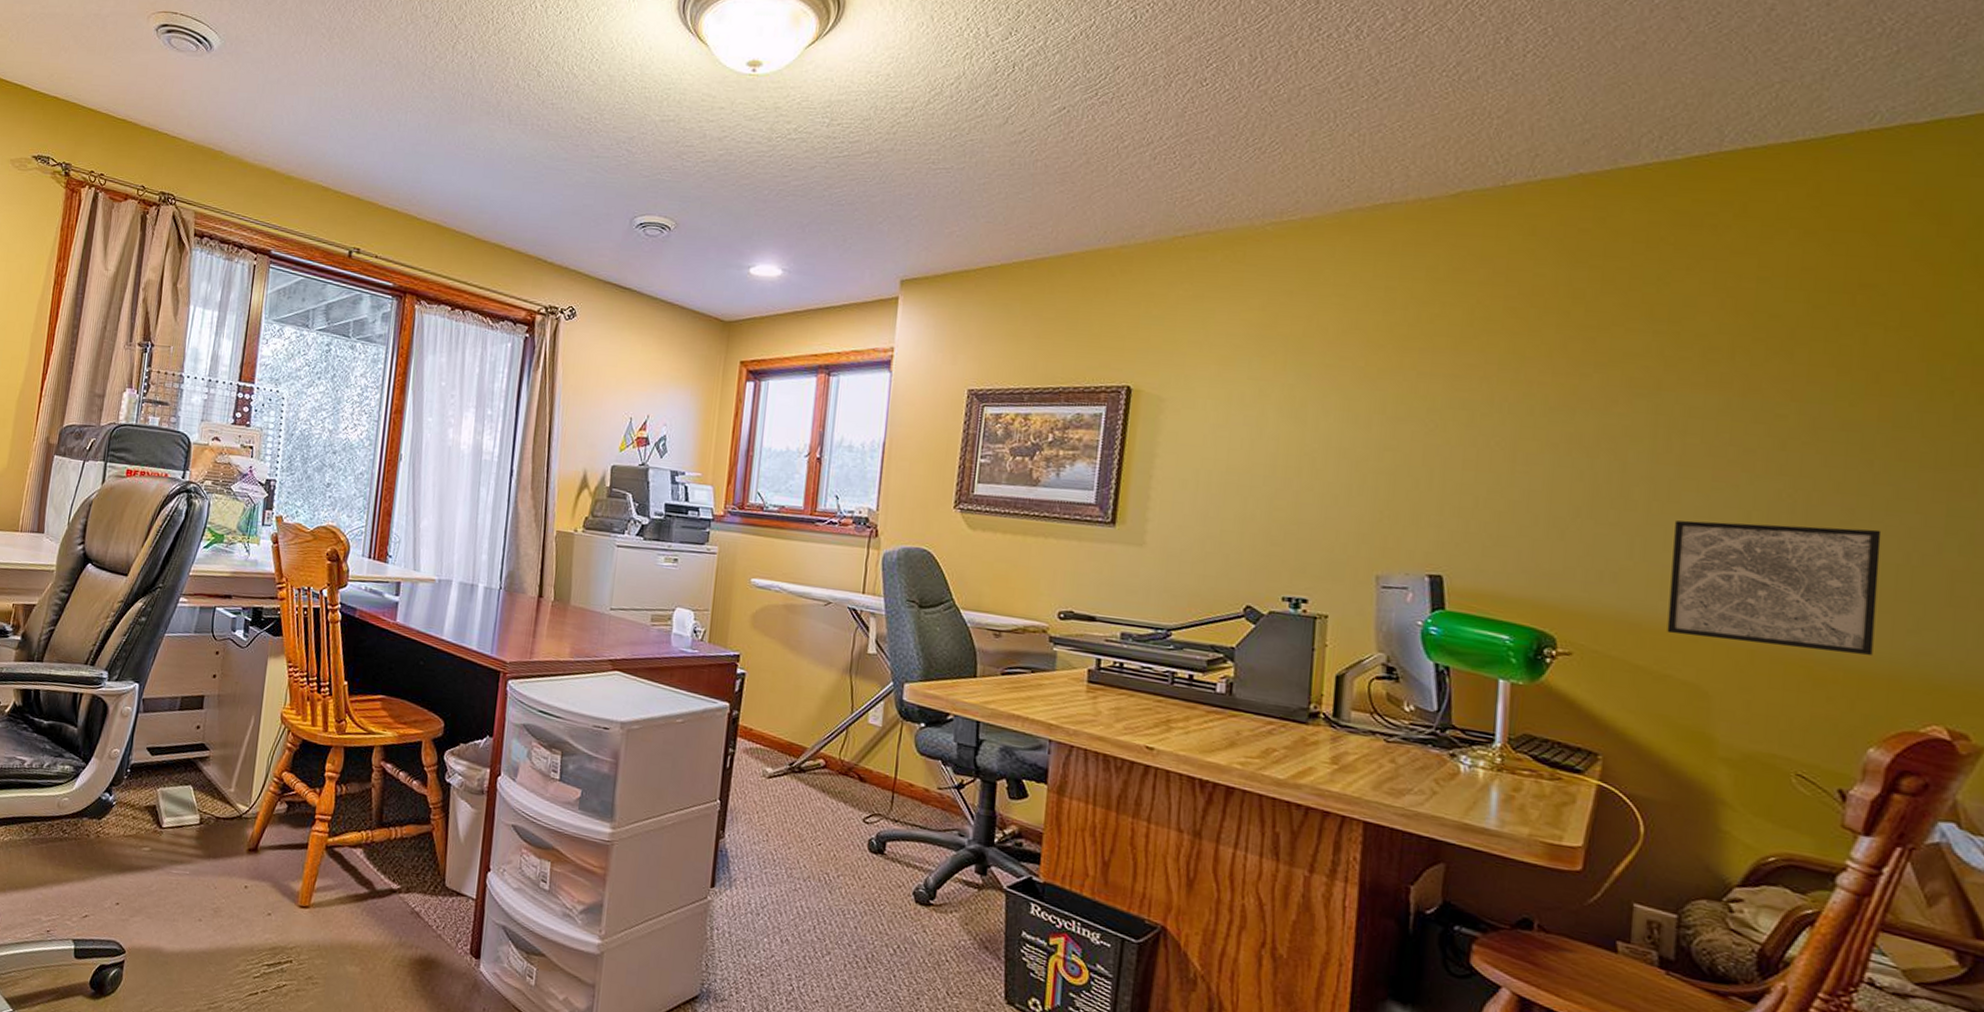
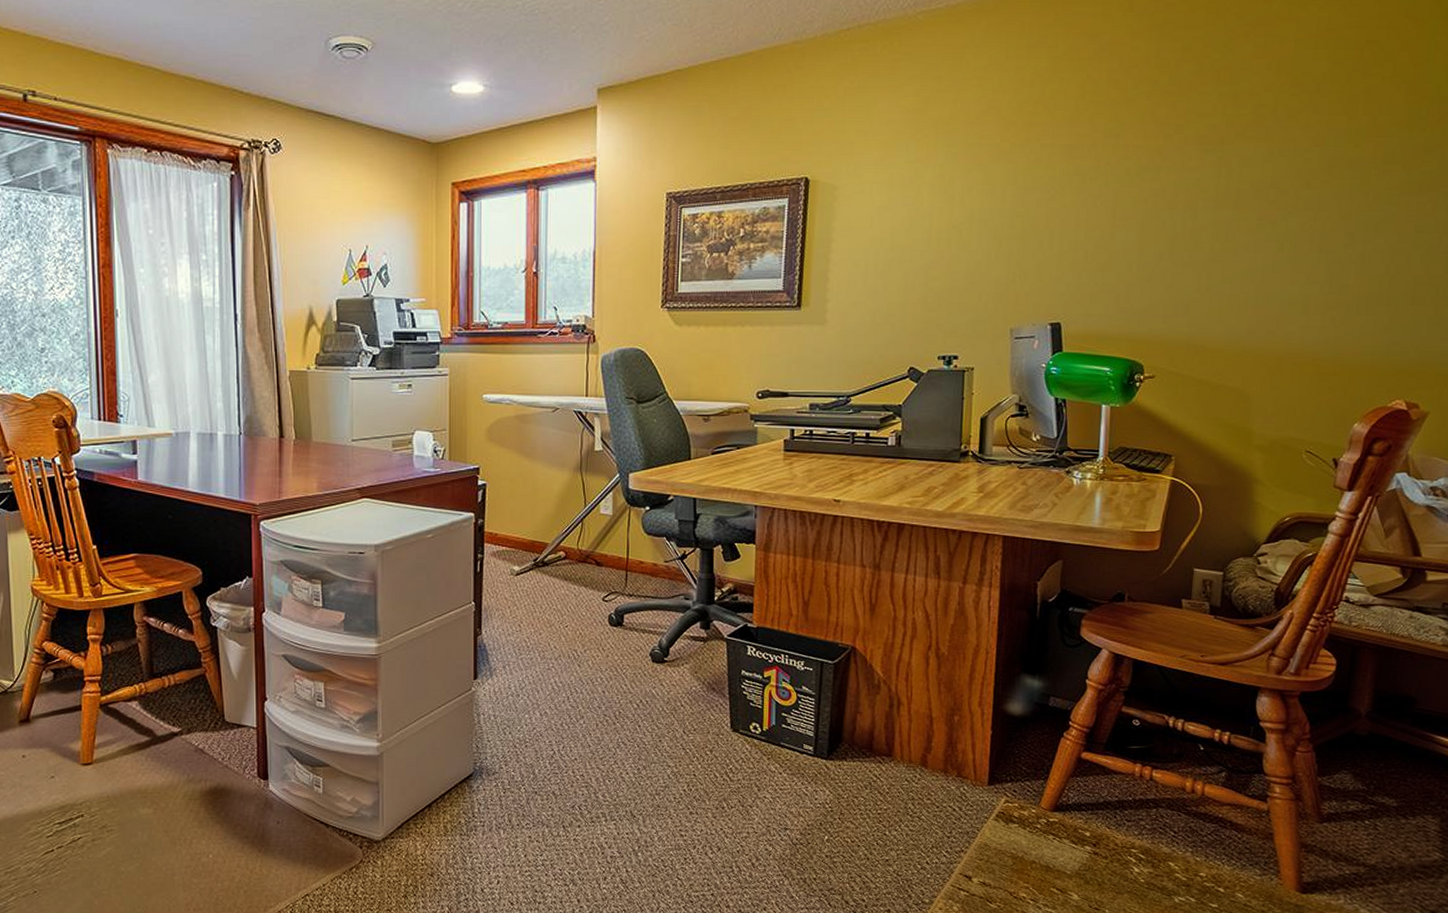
wall art: present [1667,520,1882,655] -> none [1222,248,1371,351]

